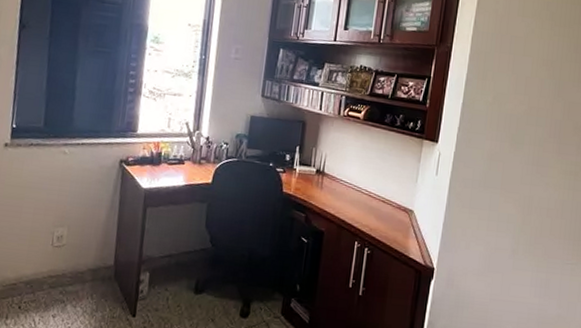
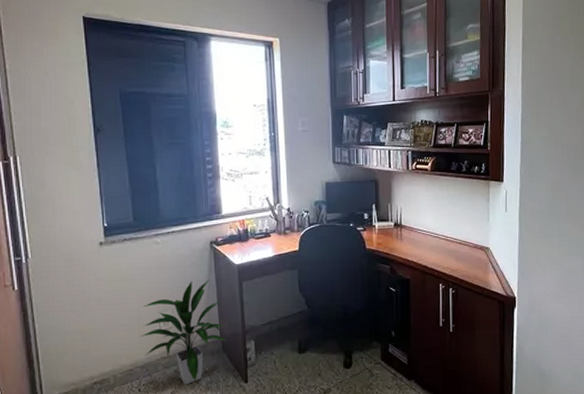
indoor plant: none [30,198,120,310] -> present [140,279,226,385]

